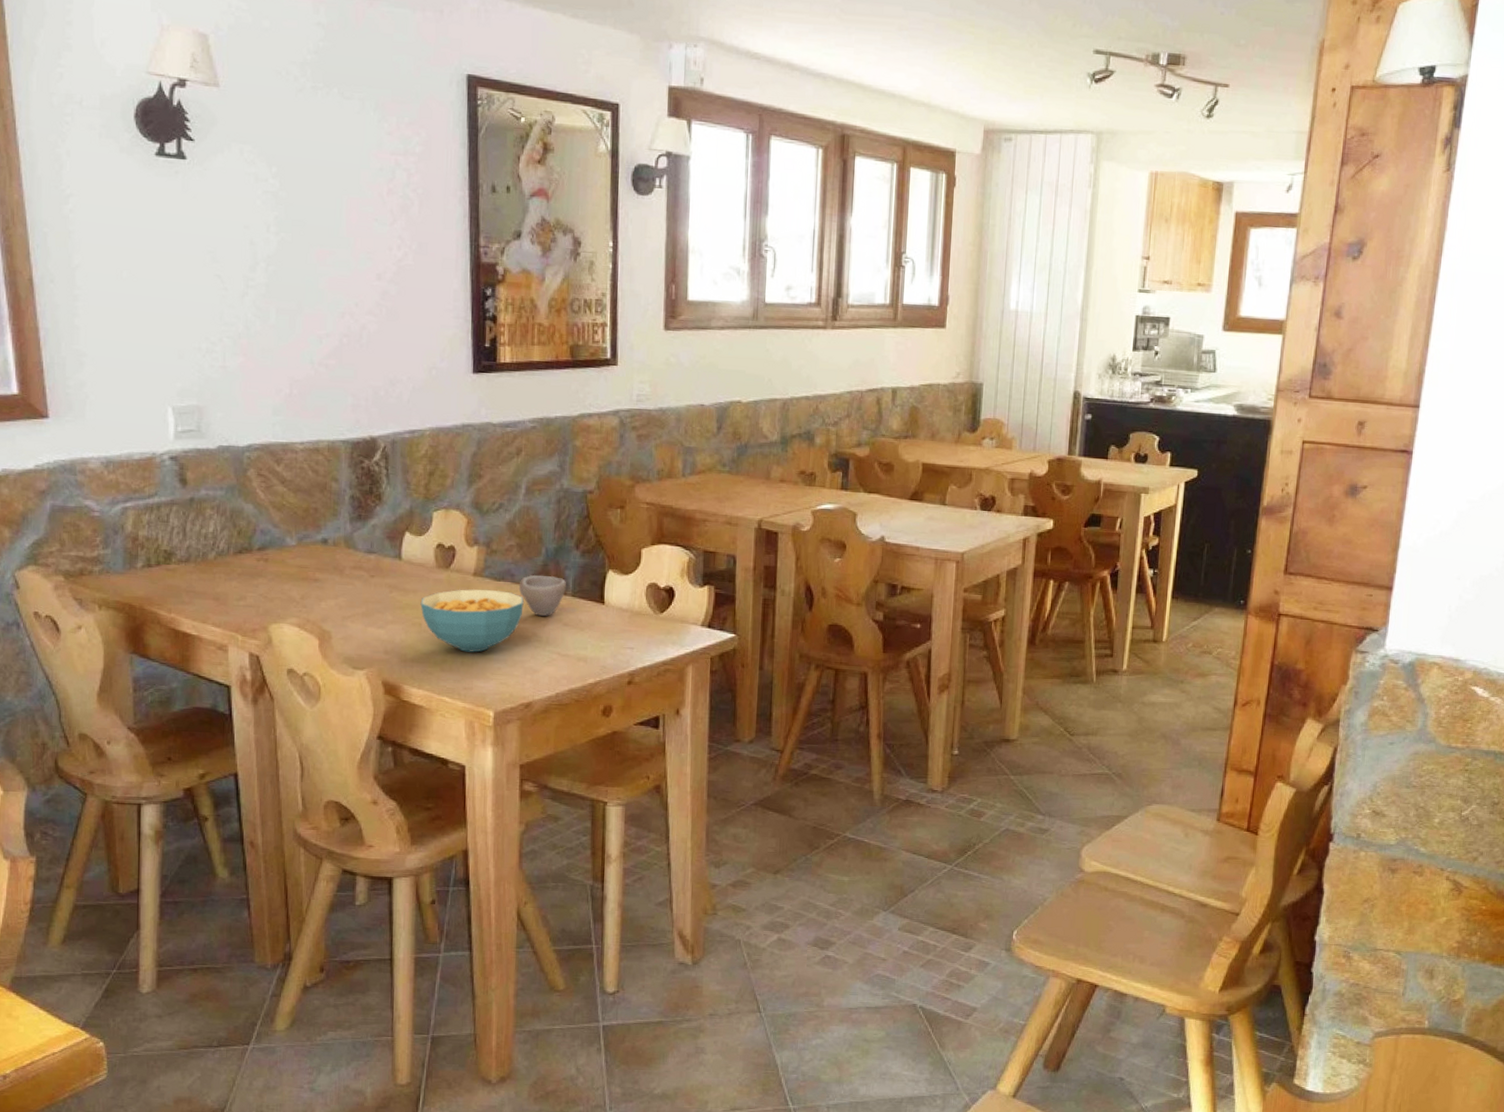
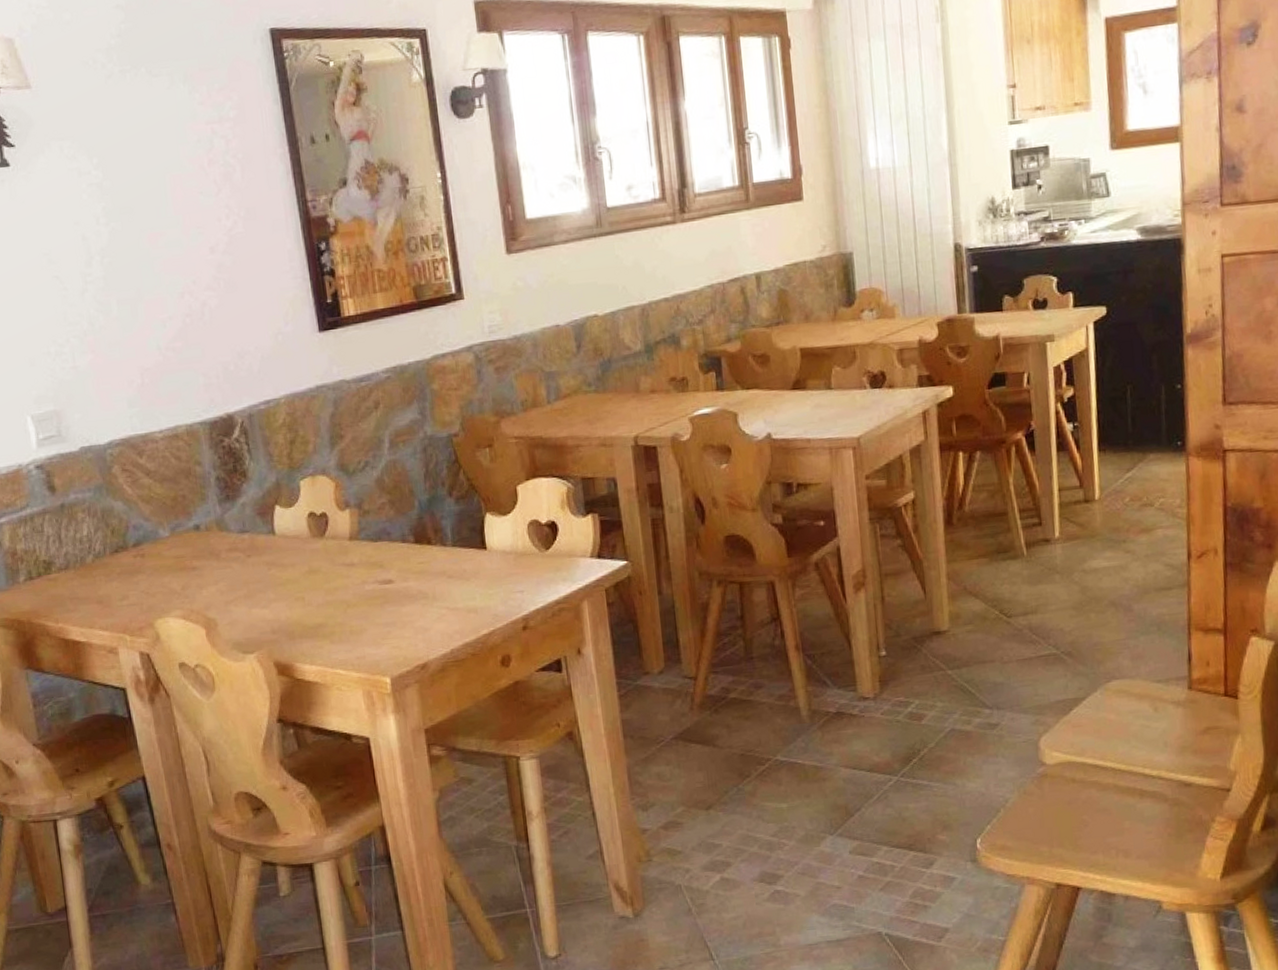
cereal bowl: present [420,589,524,652] -> none [300,551,405,620]
cup: present [518,574,566,617] -> none [396,528,445,573]

